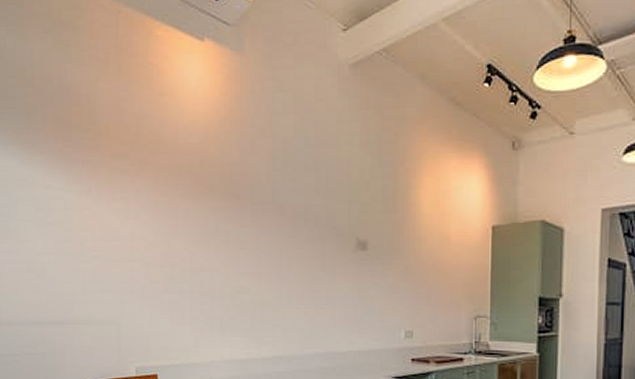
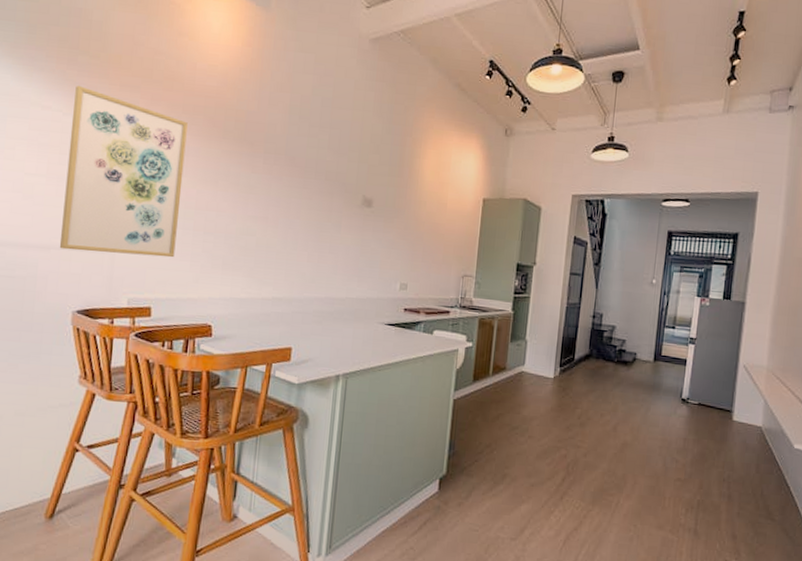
wall art: none [71,161,175,324] -> present [59,85,188,258]

